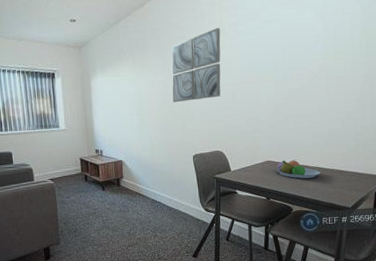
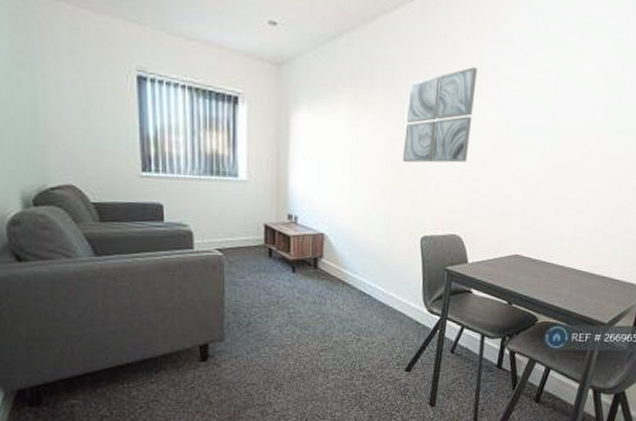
fruit bowl: present [276,160,321,179] -> none [525,257,578,282]

